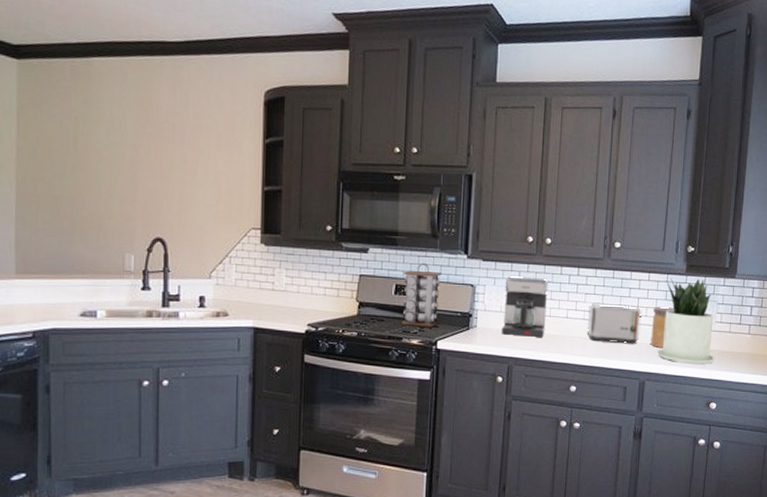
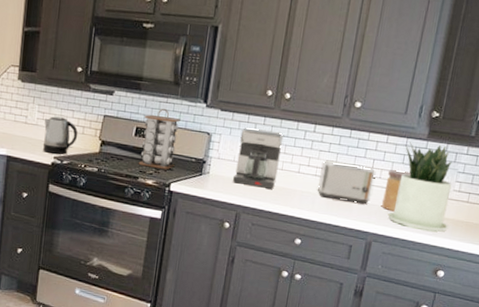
kettle: none [293,280,333,321] -> present [42,116,78,155]

